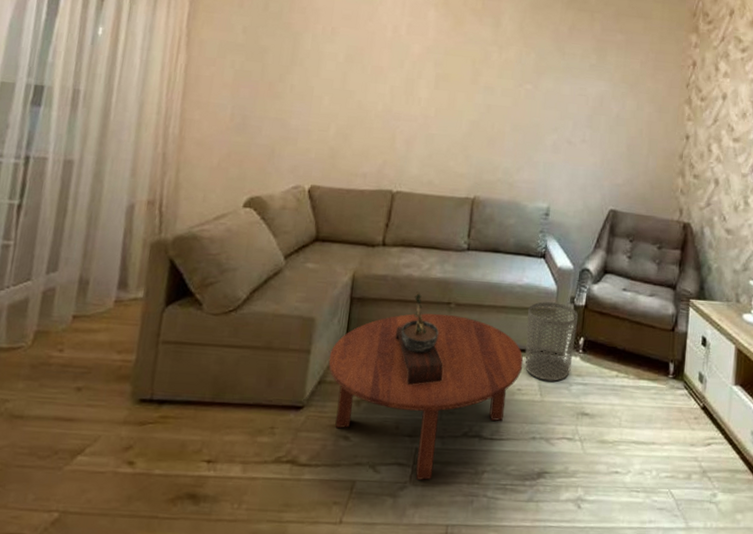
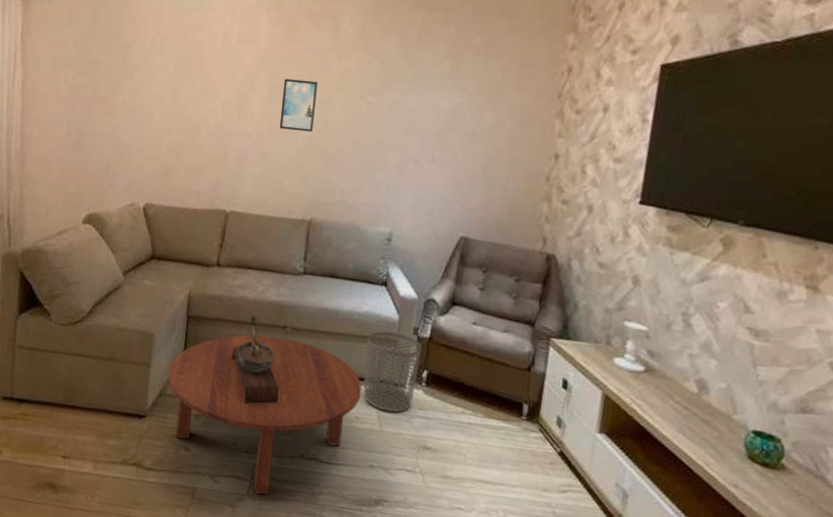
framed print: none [445,67,481,116] -> present [279,78,318,132]

